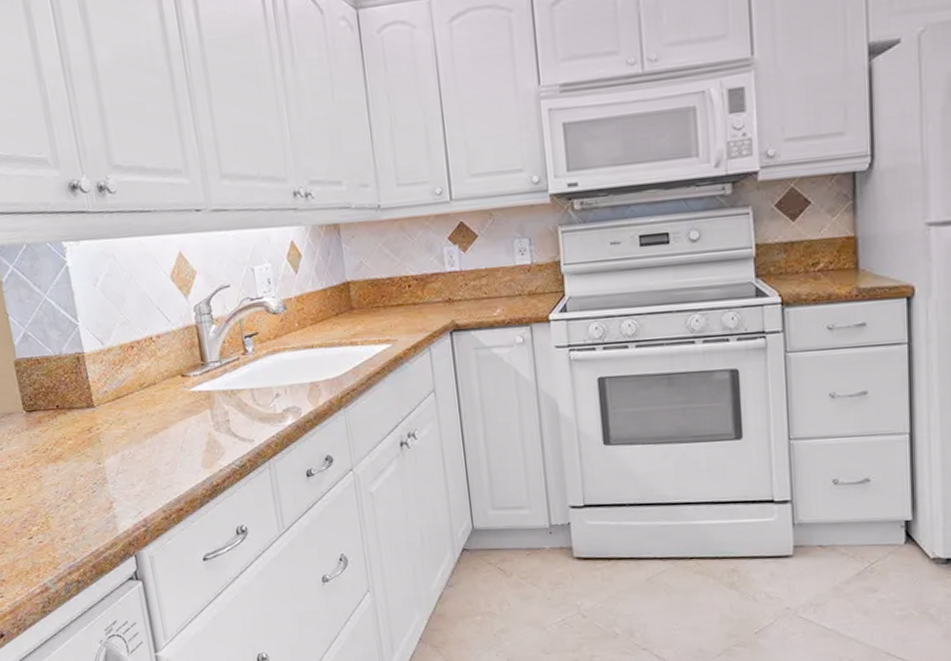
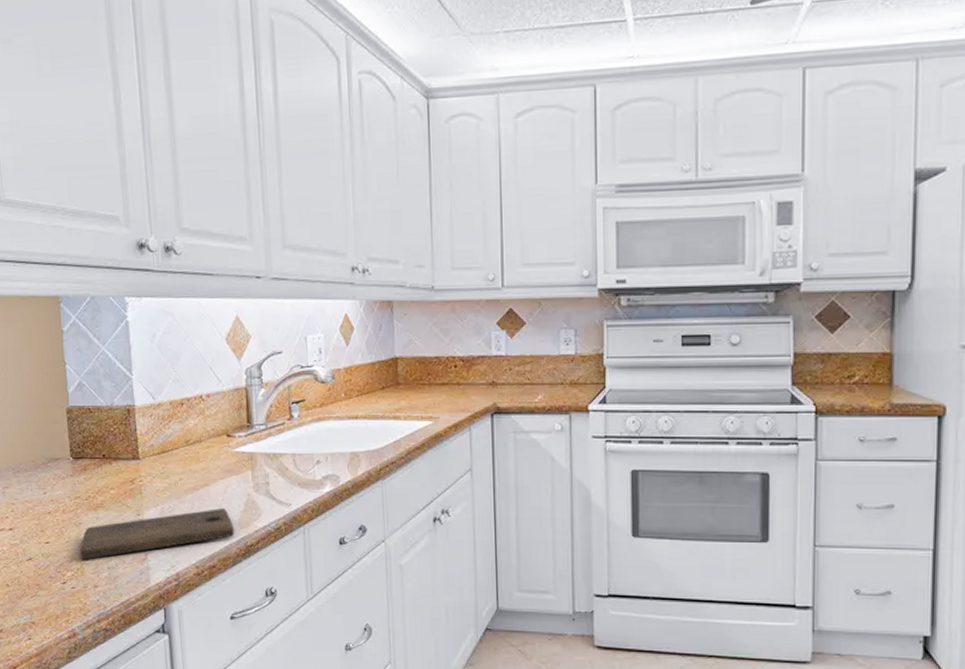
cutting board: none [43,450,199,514] -> present [80,508,234,560]

